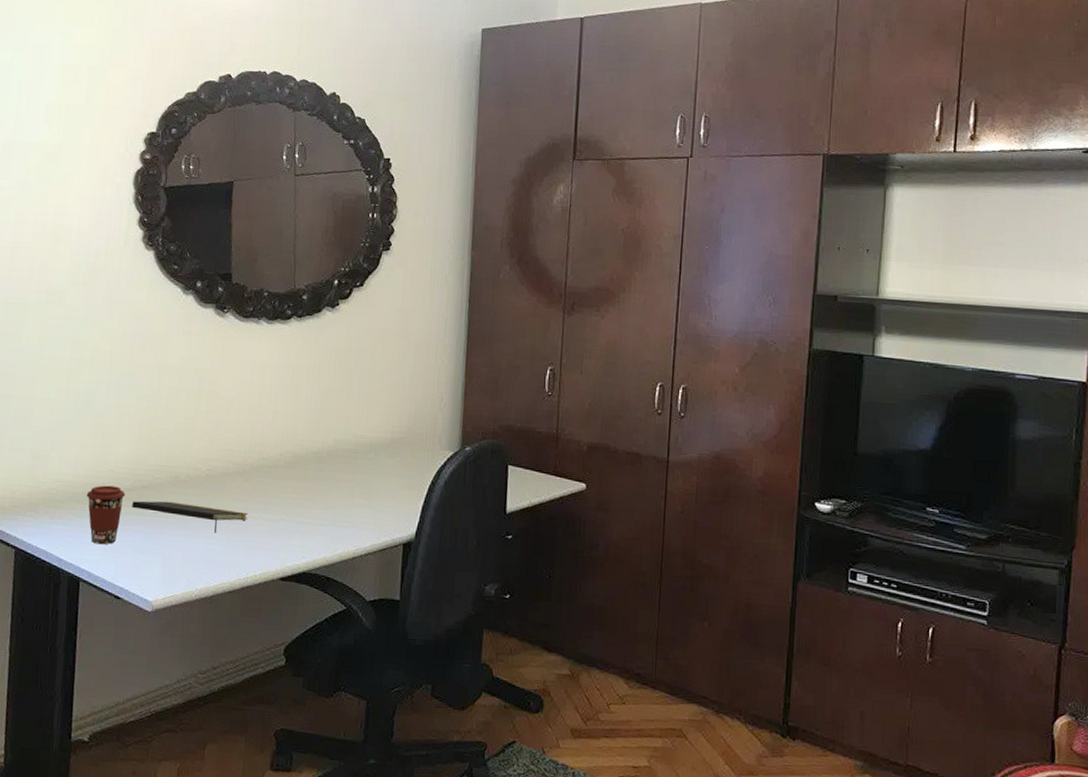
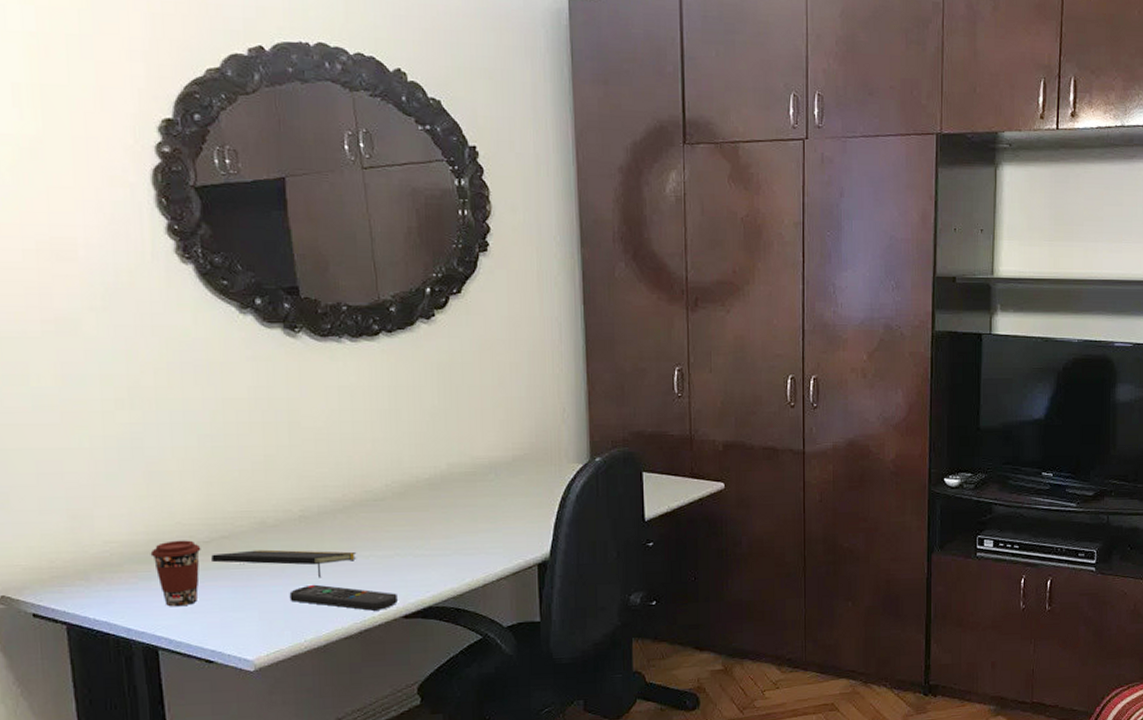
remote control: none [188,538,277,570] -> present [289,584,398,611]

